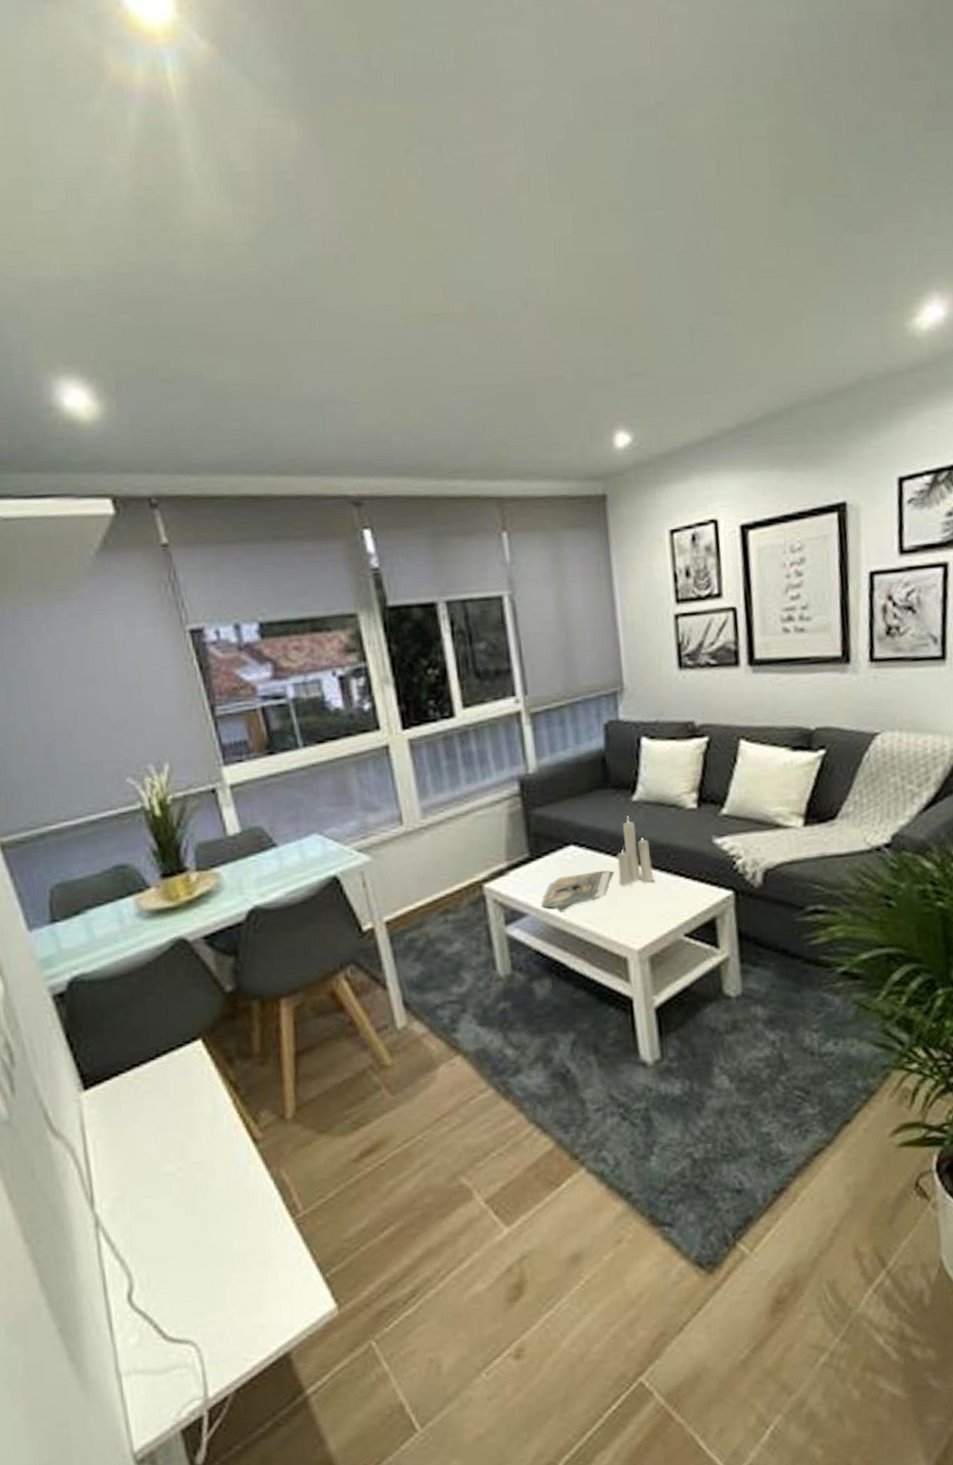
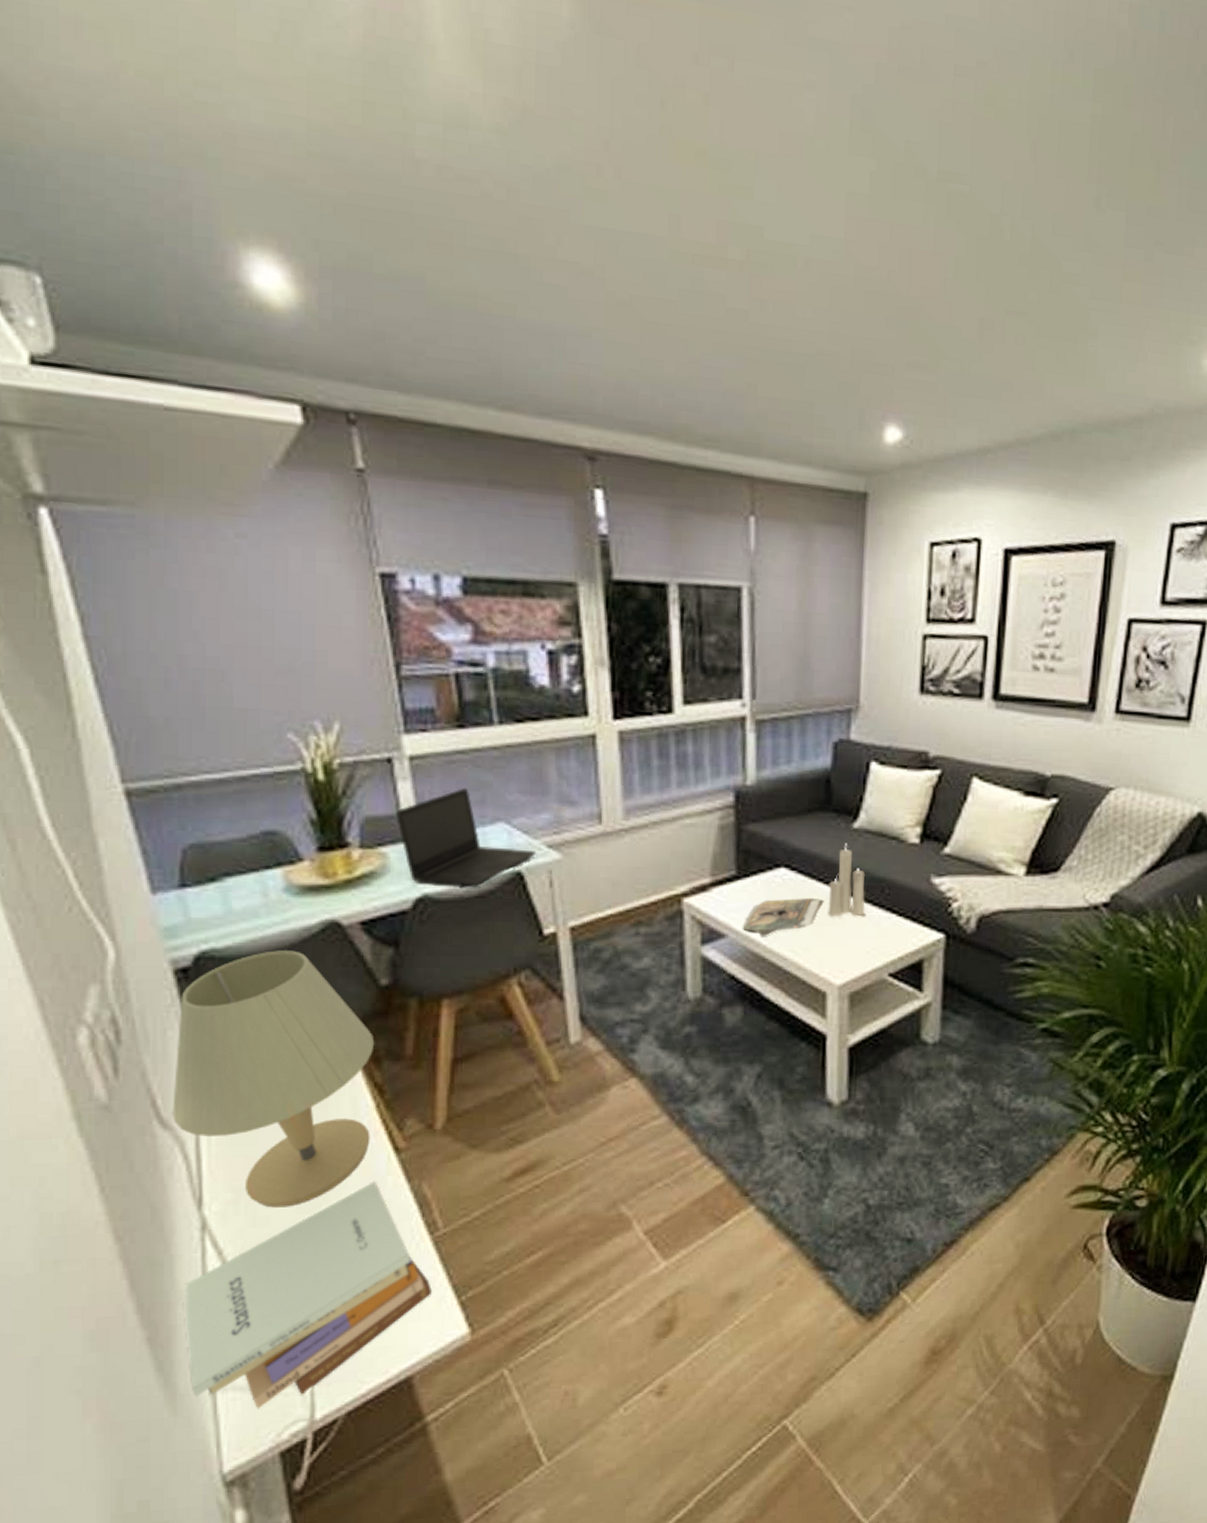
table lamp: none [60,968,231,1202] -> present [172,950,375,1208]
books: none [85,1171,299,1391] -> present [182,1181,432,1410]
laptop: none [224,807,348,897] -> present [396,788,536,888]

